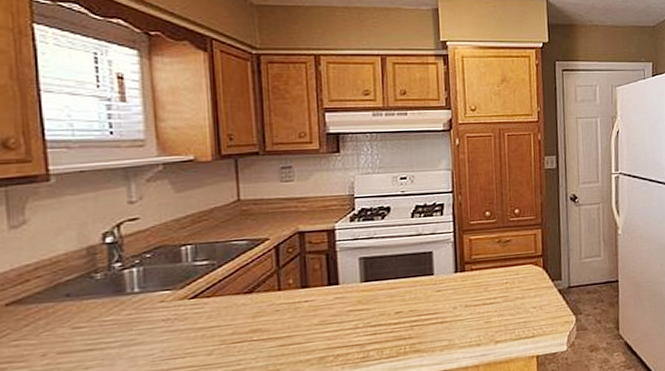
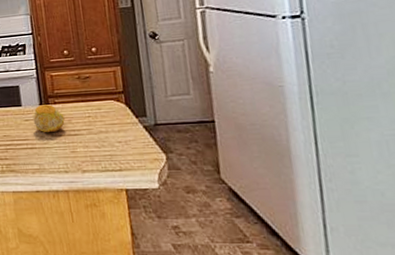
fruit: none [446,272,481,304] -> present [33,104,65,133]

